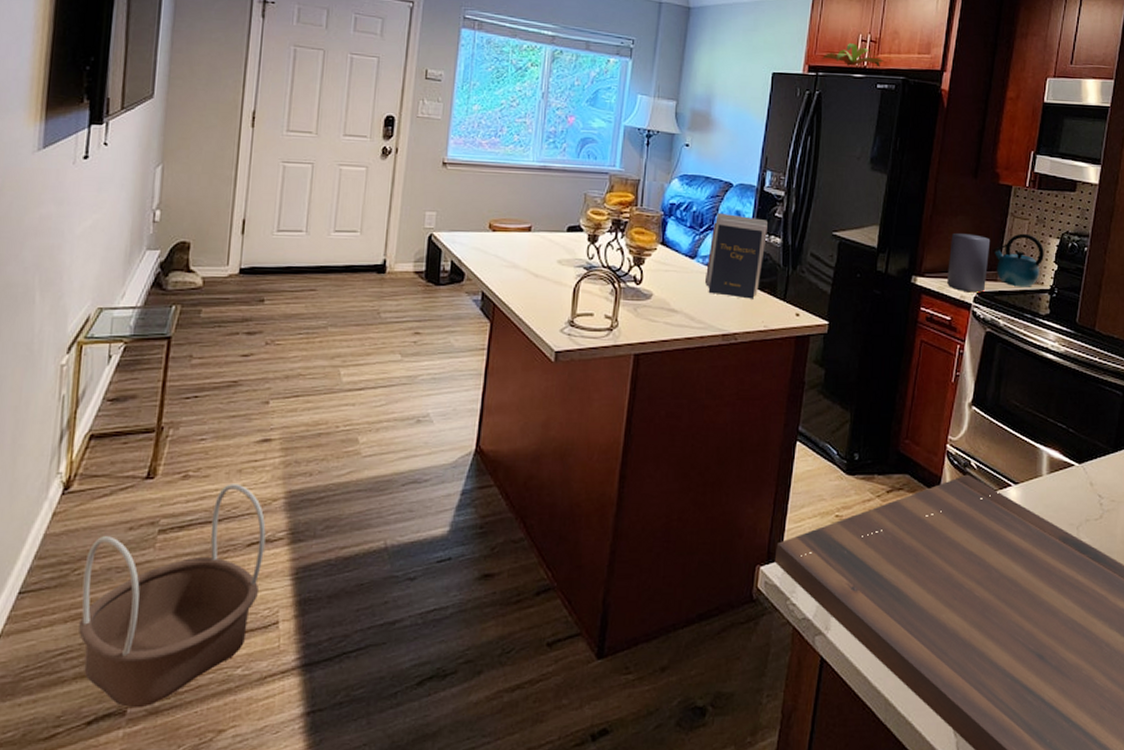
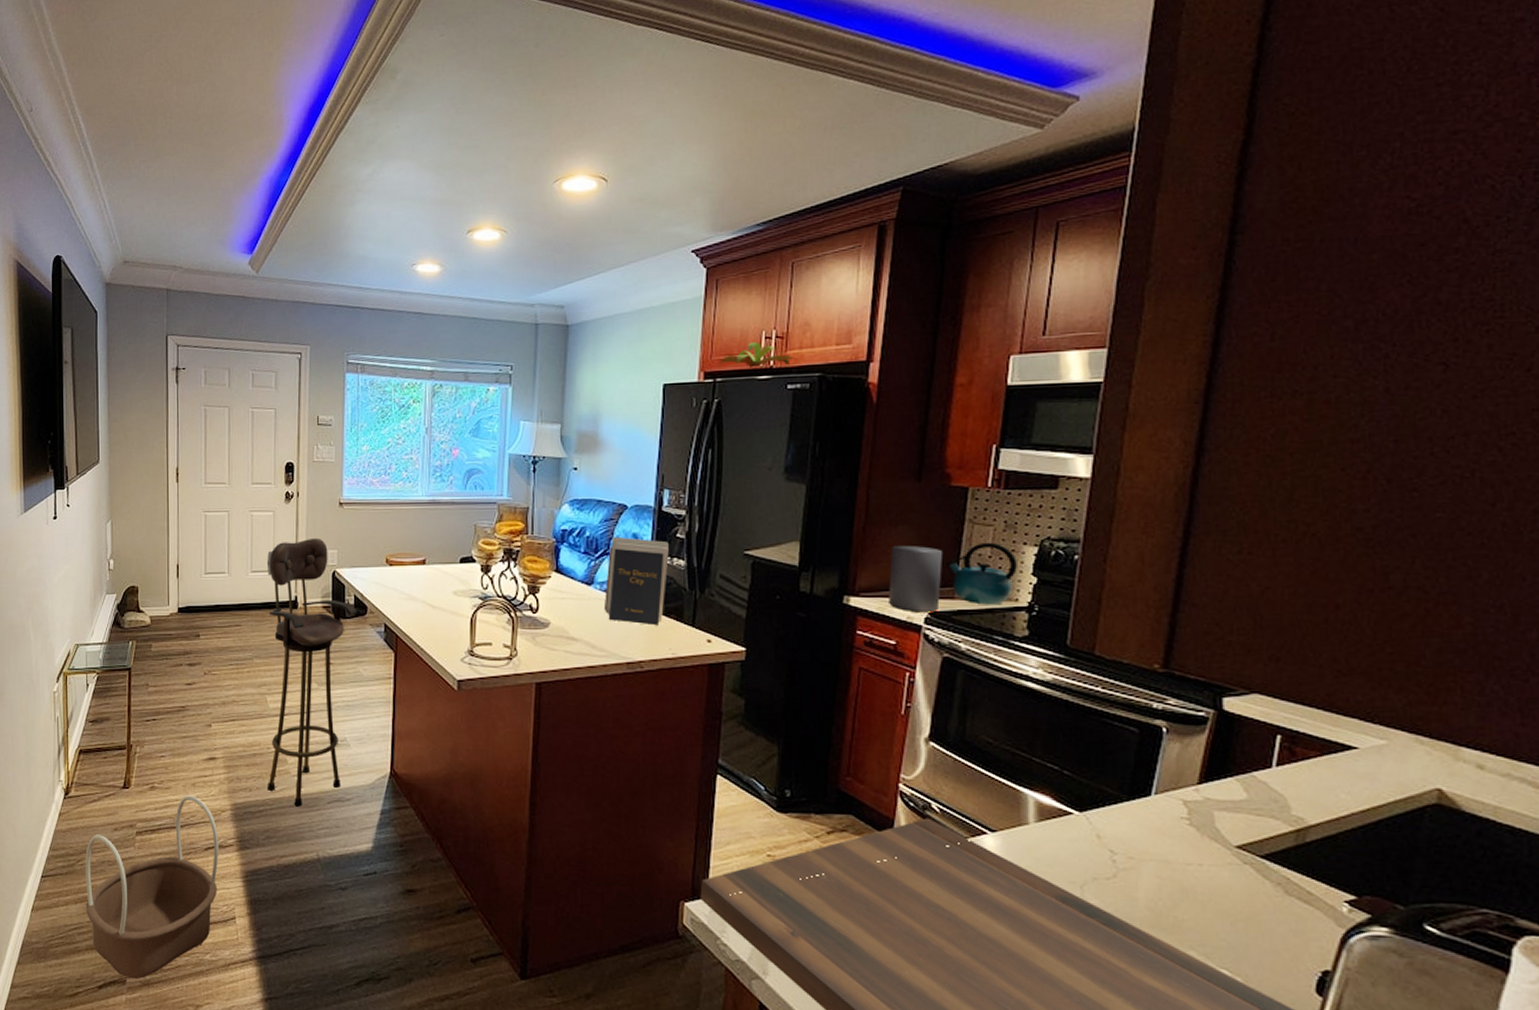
bar stool: none [331,198,453,491] -> present [266,537,357,807]

